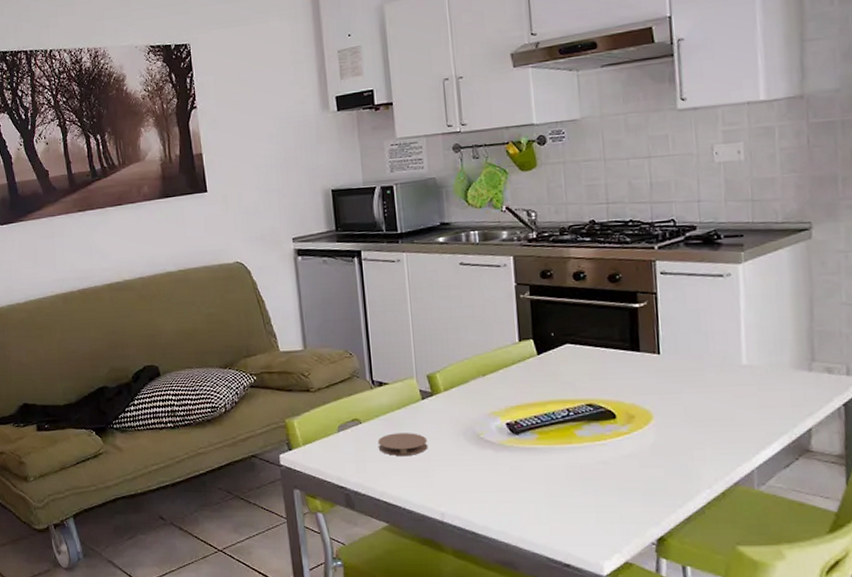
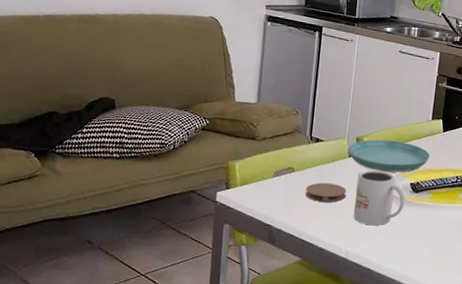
saucer: none [418,373,526,413] -> present [347,139,430,173]
mug: none [437,411,504,478] -> present [353,170,406,225]

